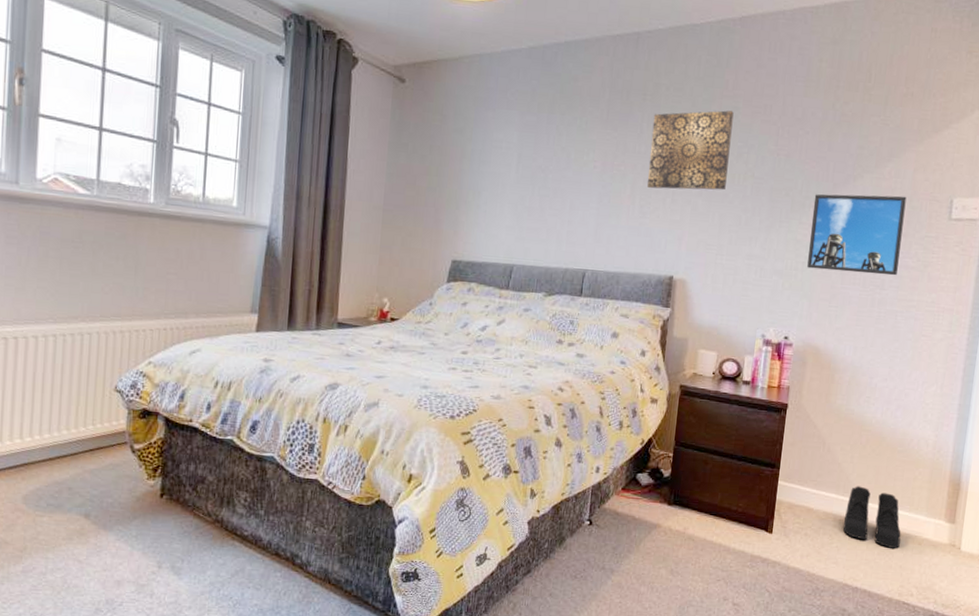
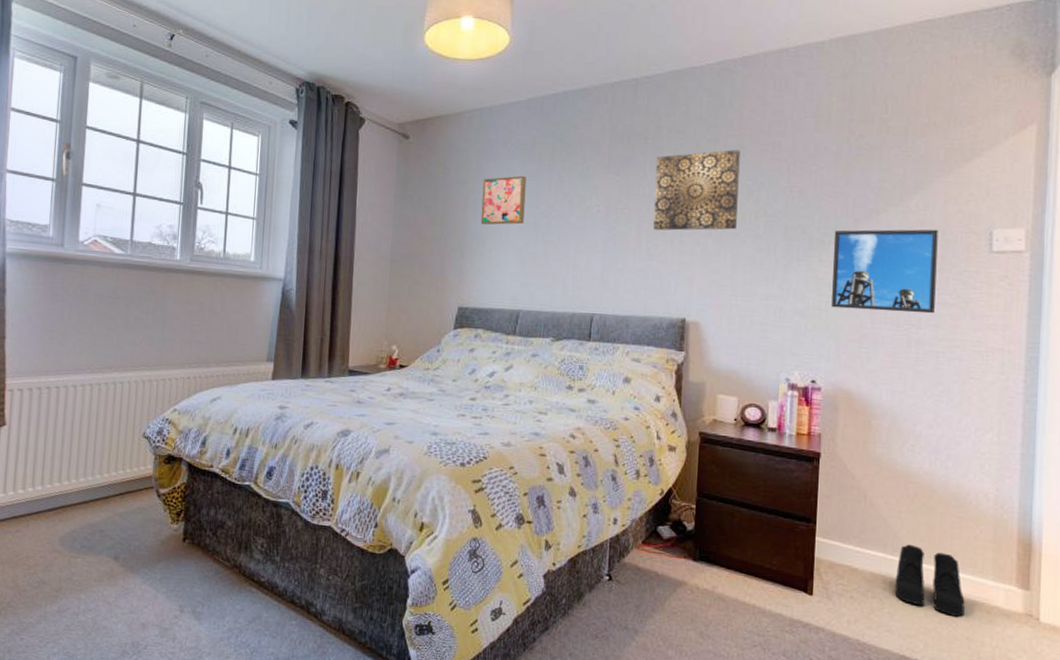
wall art: none [477,127,525,178] -> present [480,175,527,225]

